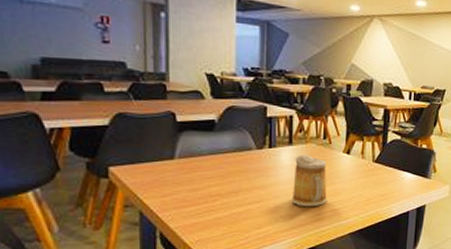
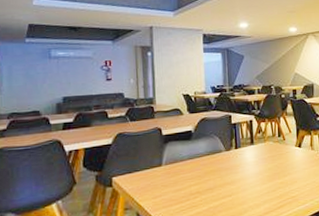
mug: present [291,155,328,207] -> none [256,151,287,197]

